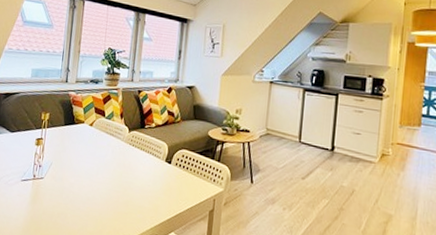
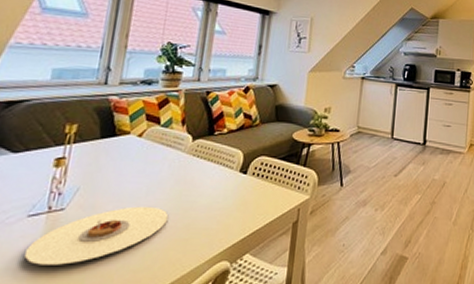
plate: none [20,181,113,220] -> present [23,206,169,265]

